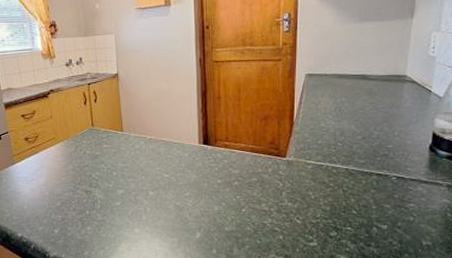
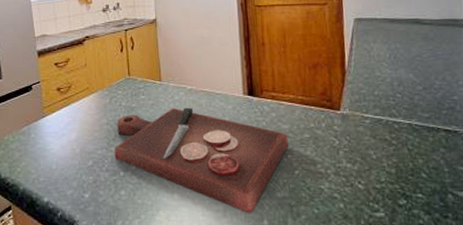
cutting board: none [80,155,238,244] -> present [114,107,289,213]

